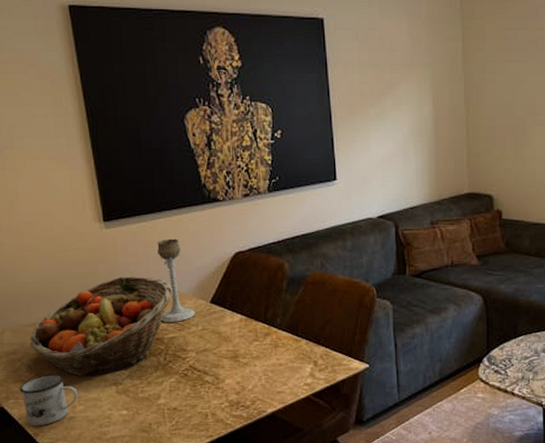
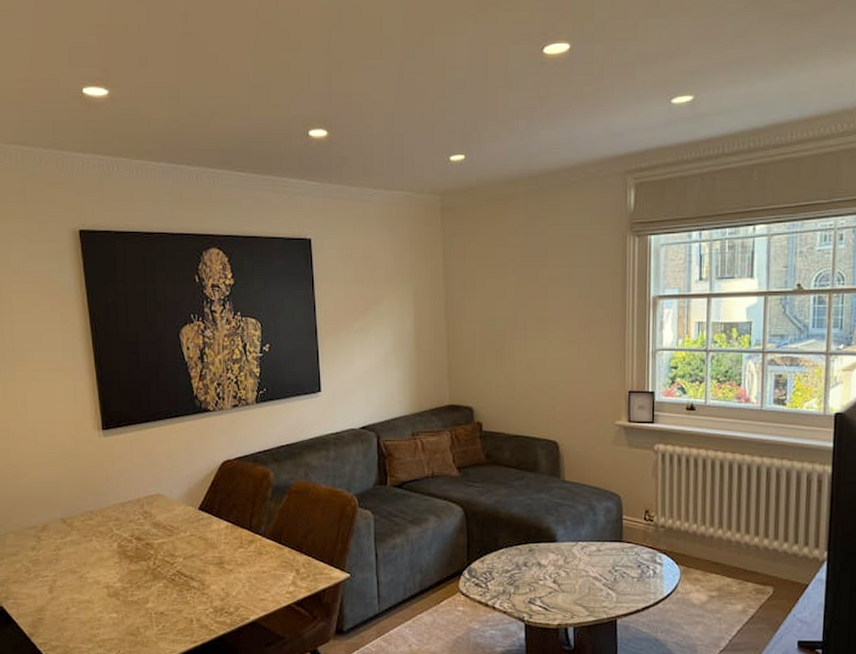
mug: present [20,375,78,426] -> none [19,576,72,627]
fruit basket: present [30,276,173,376] -> none [30,482,164,578]
candle holder: present [157,238,195,322] -> none [151,447,184,528]

